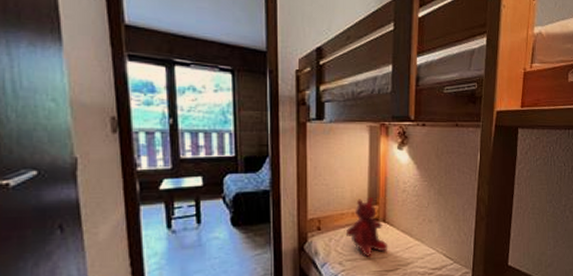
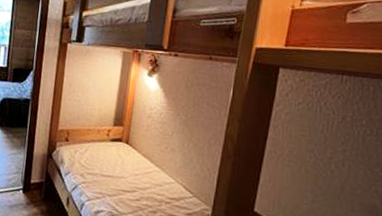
teddy bear: present [345,197,389,257] -> none [89,118,129,174]

